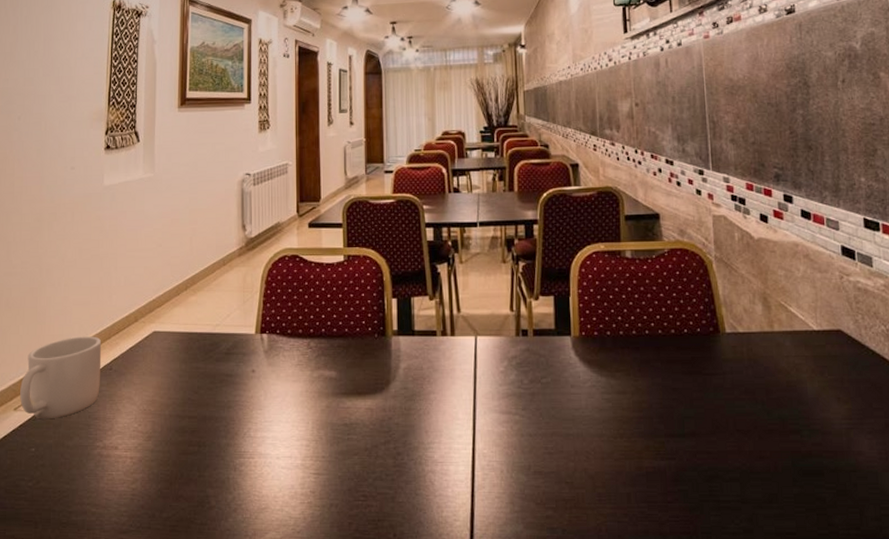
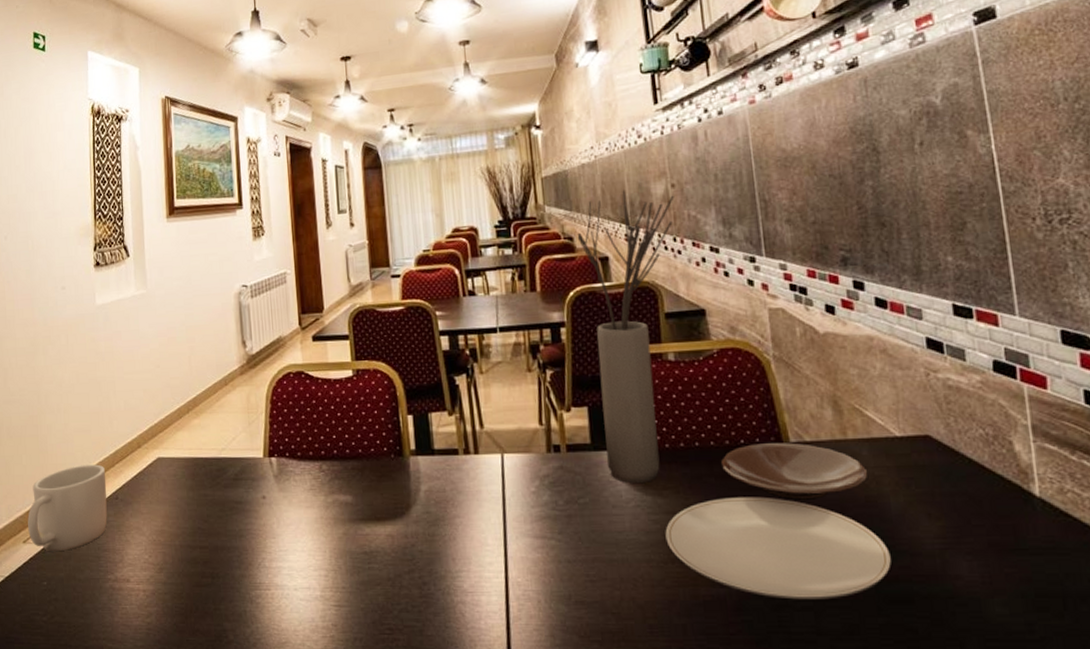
vase: none [552,106,638,365] -> present [577,190,675,483]
plate: none [616,380,806,472] -> present [665,497,891,600]
saucer: none [666,333,790,385] -> present [720,442,869,501]

